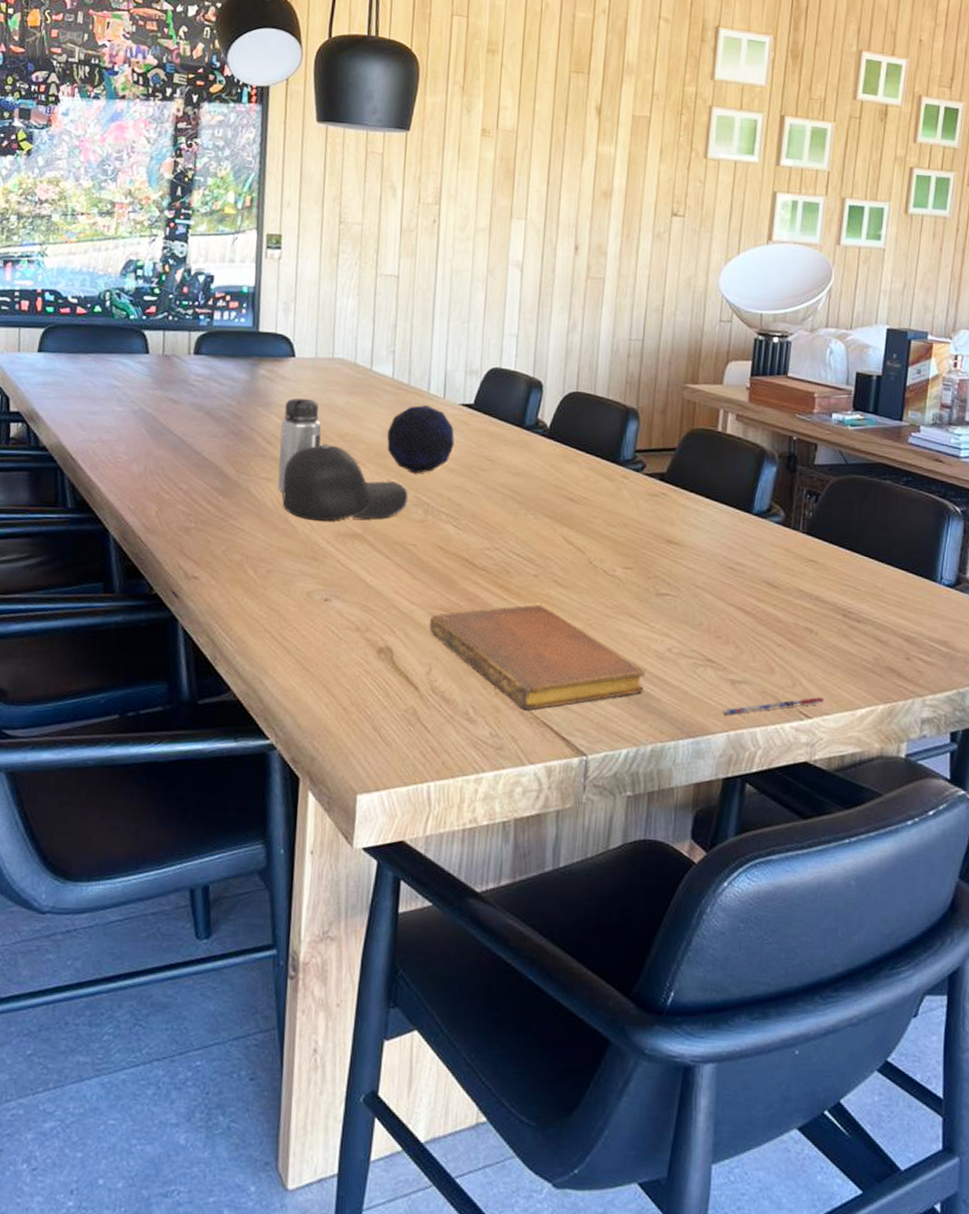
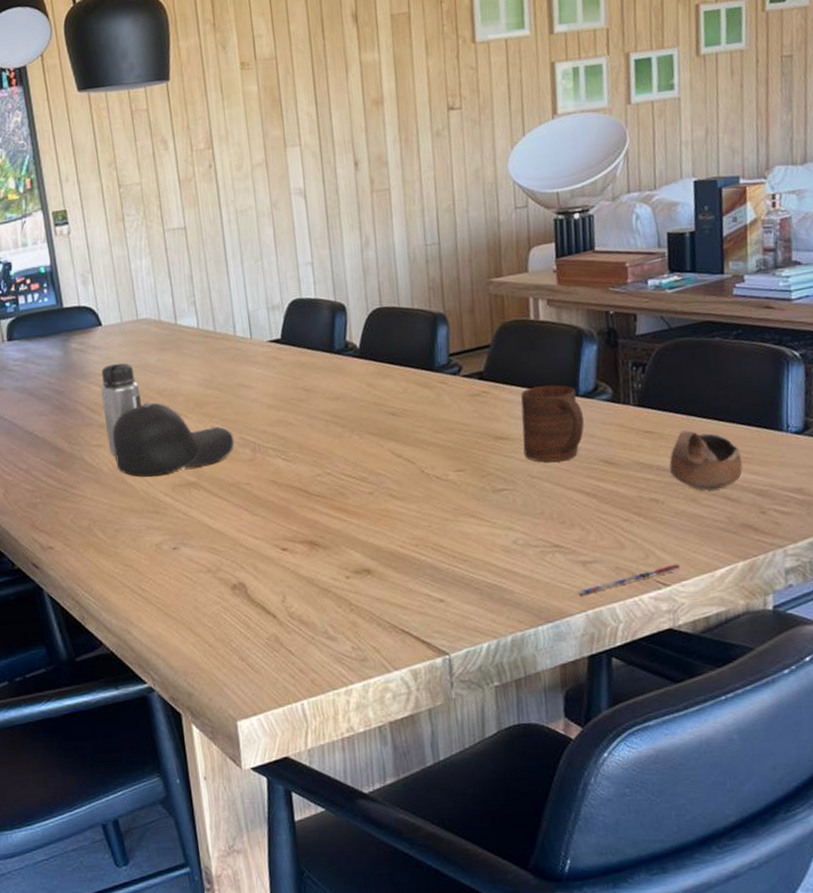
decorative orb: present [387,405,455,473] -> none [202,348,269,415]
notebook: present [429,604,645,710] -> none [275,519,495,621]
cup: none [692,497,754,575] -> present [521,385,584,462]
cup: none [828,564,895,628] -> present [669,429,743,490]

